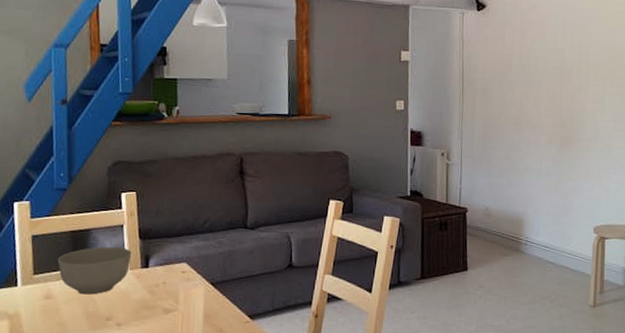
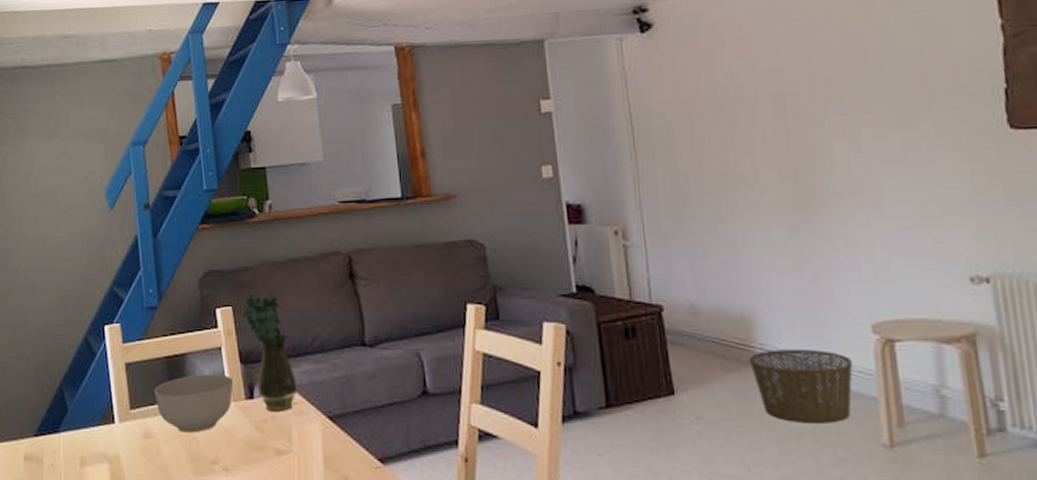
vase: none [145,180,187,278] -> present [243,290,297,411]
basket: none [518,242,580,291] -> present [749,350,853,423]

